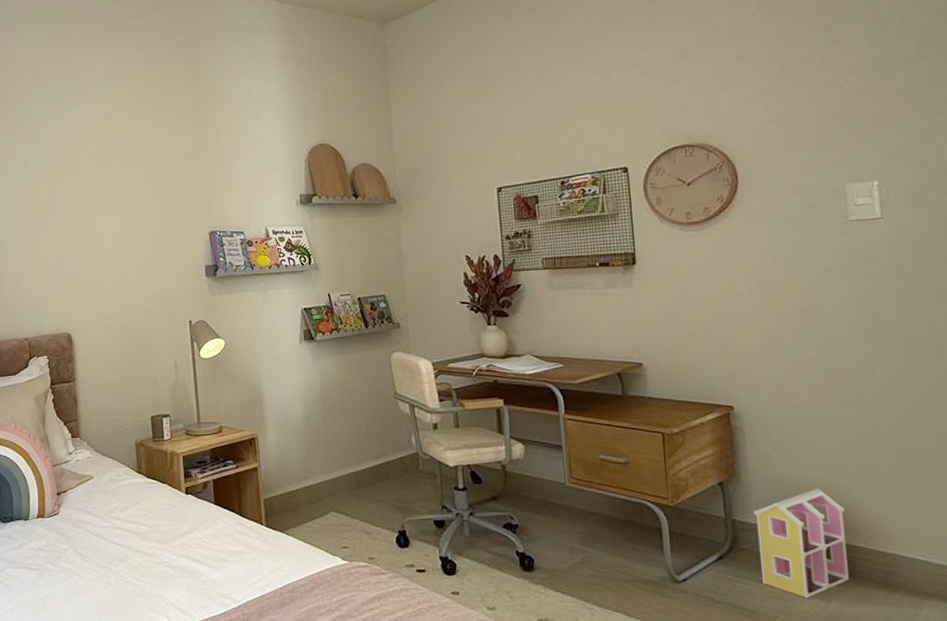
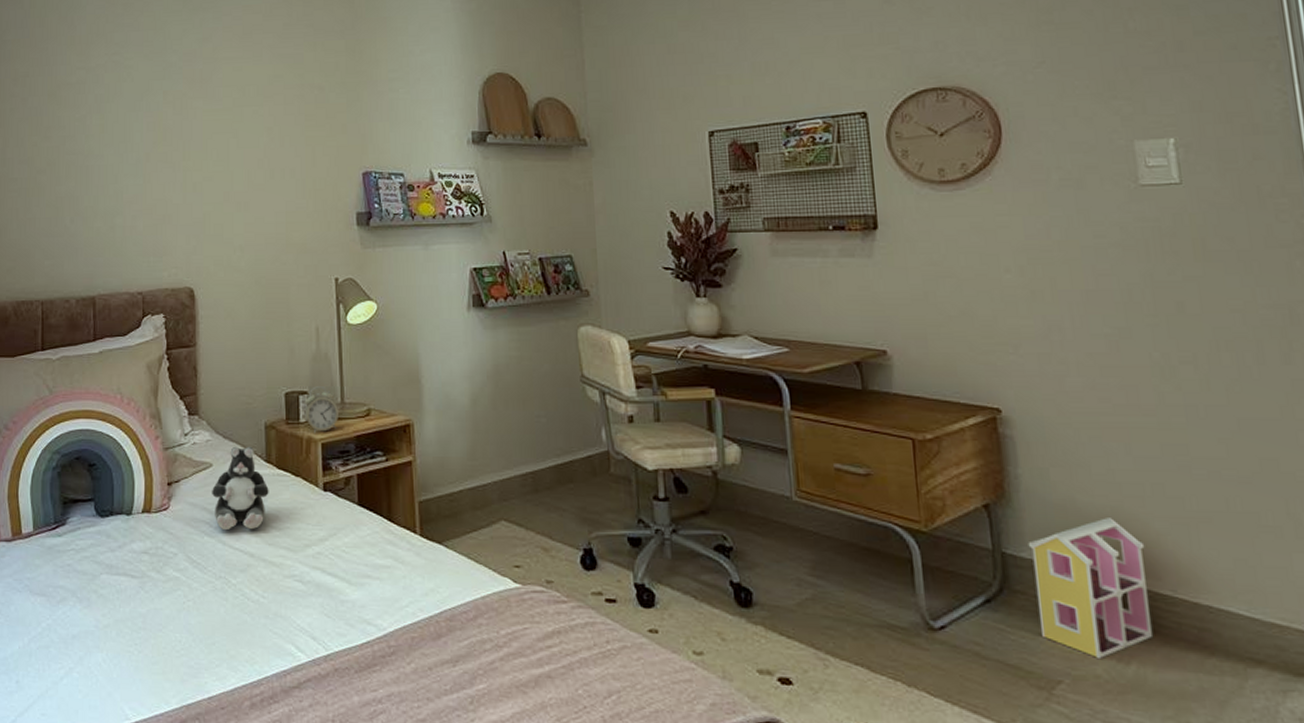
plush toy: none [94,461,141,529] -> present [212,446,269,531]
alarm clock: none [167,410,196,449] -> present [304,386,338,434]

